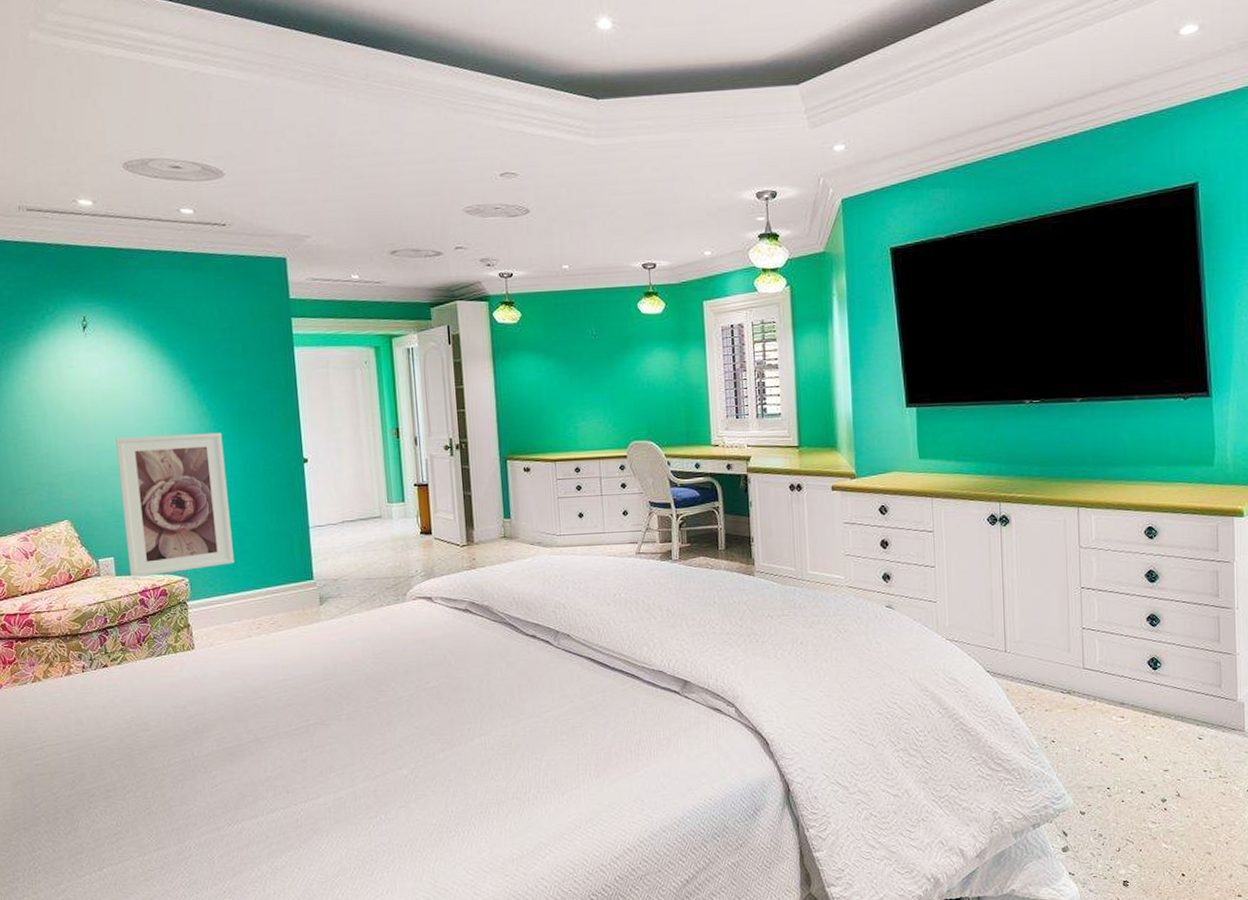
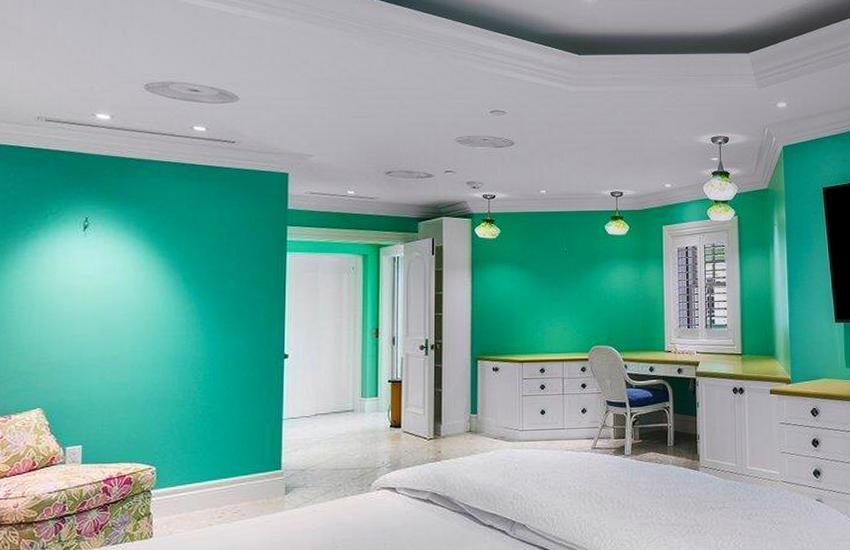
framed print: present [115,432,234,578] -> none [96,328,208,466]

